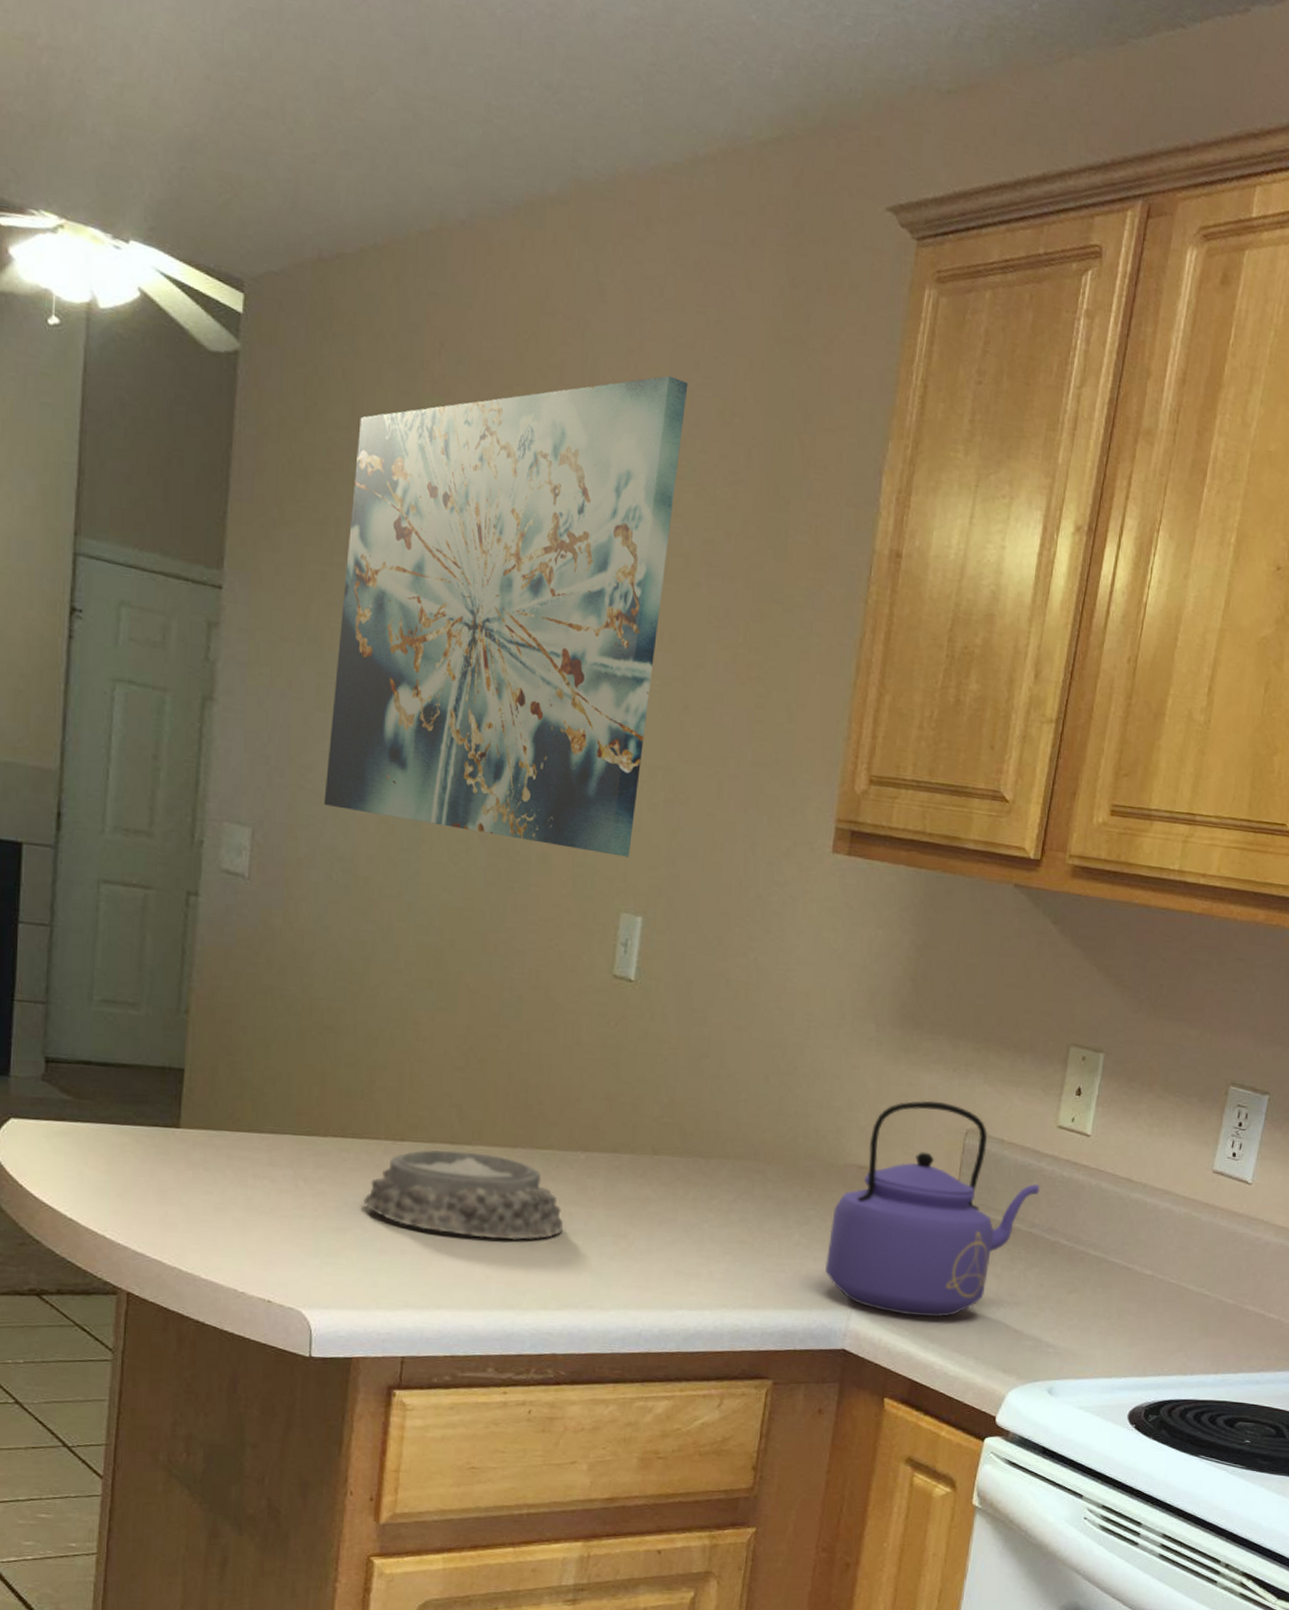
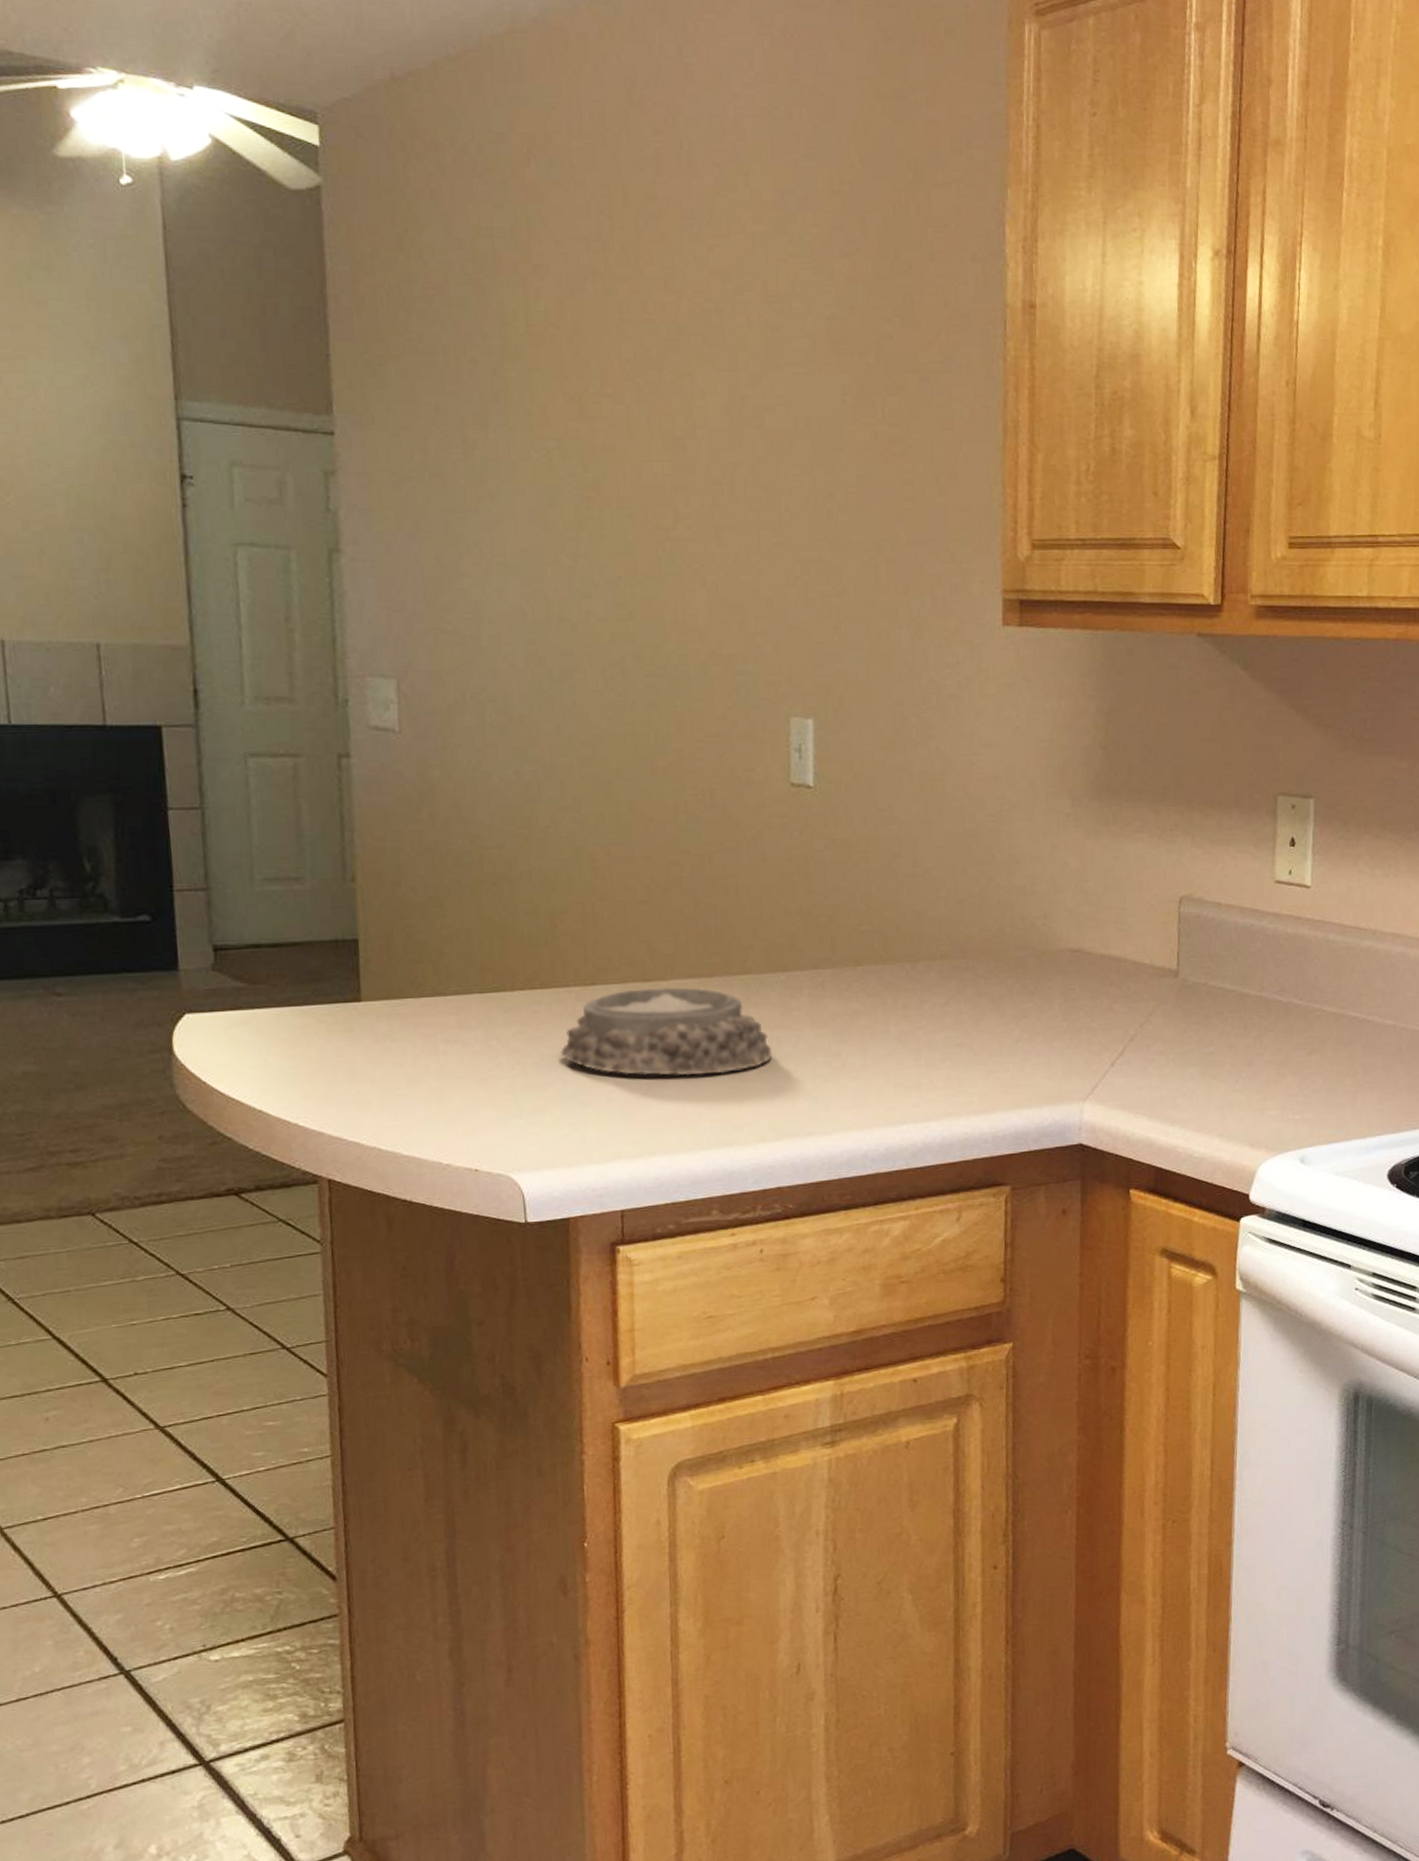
wall art: present [323,375,689,857] -> none [455,150,792,659]
kettle: present [825,1100,1040,1317] -> none [1049,871,1265,1100]

